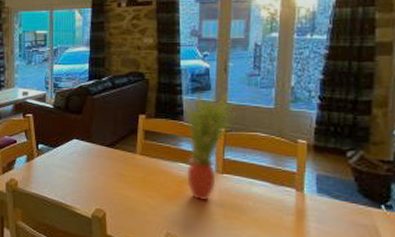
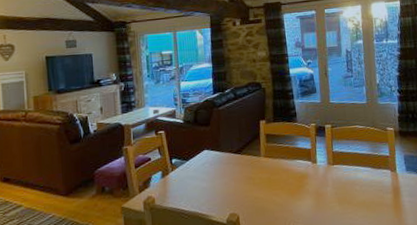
potted plant: present [183,92,237,201] -> none [295,94,339,192]

